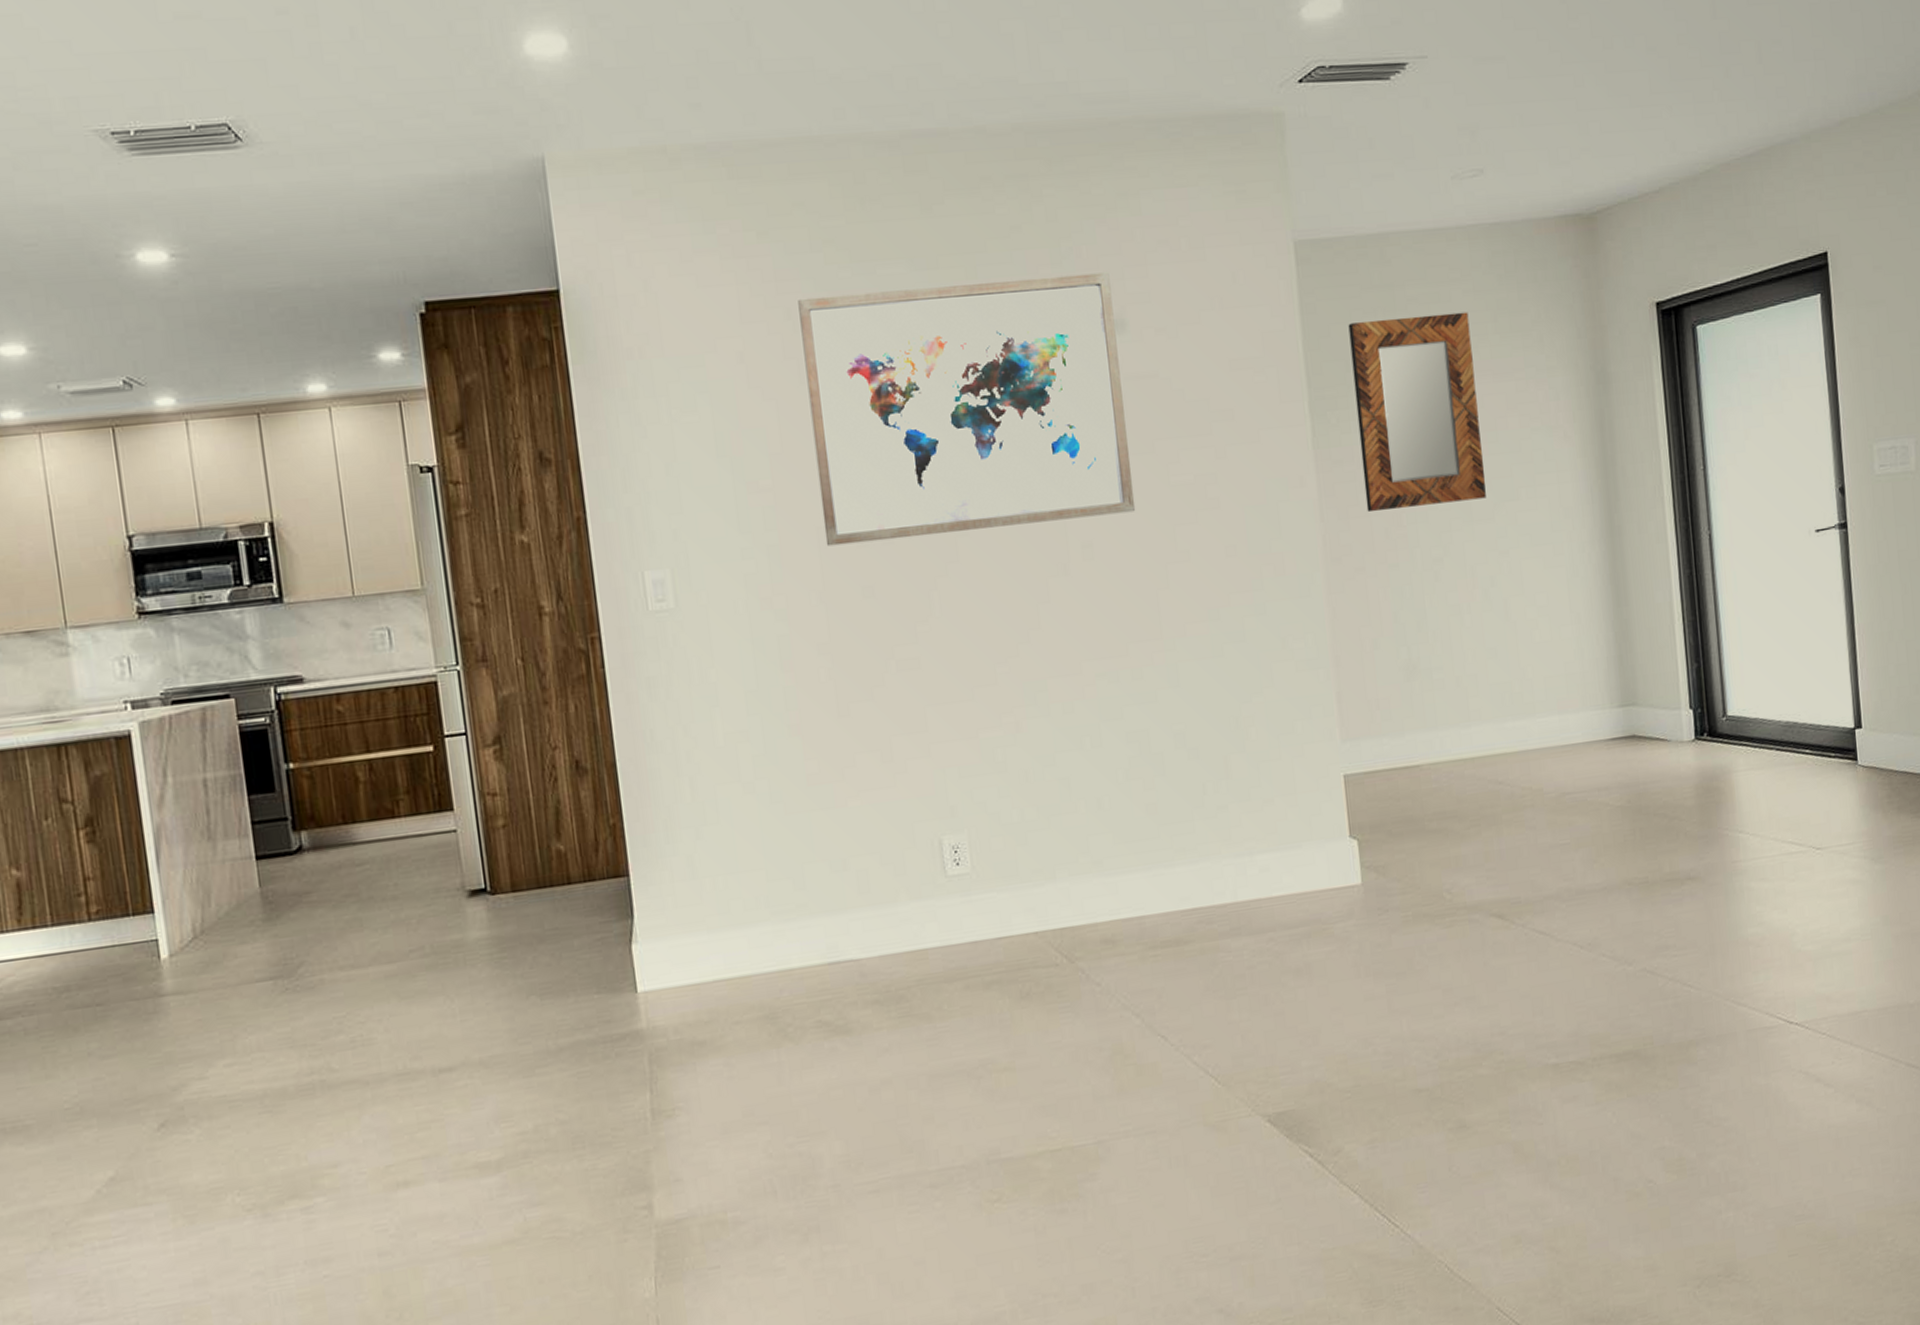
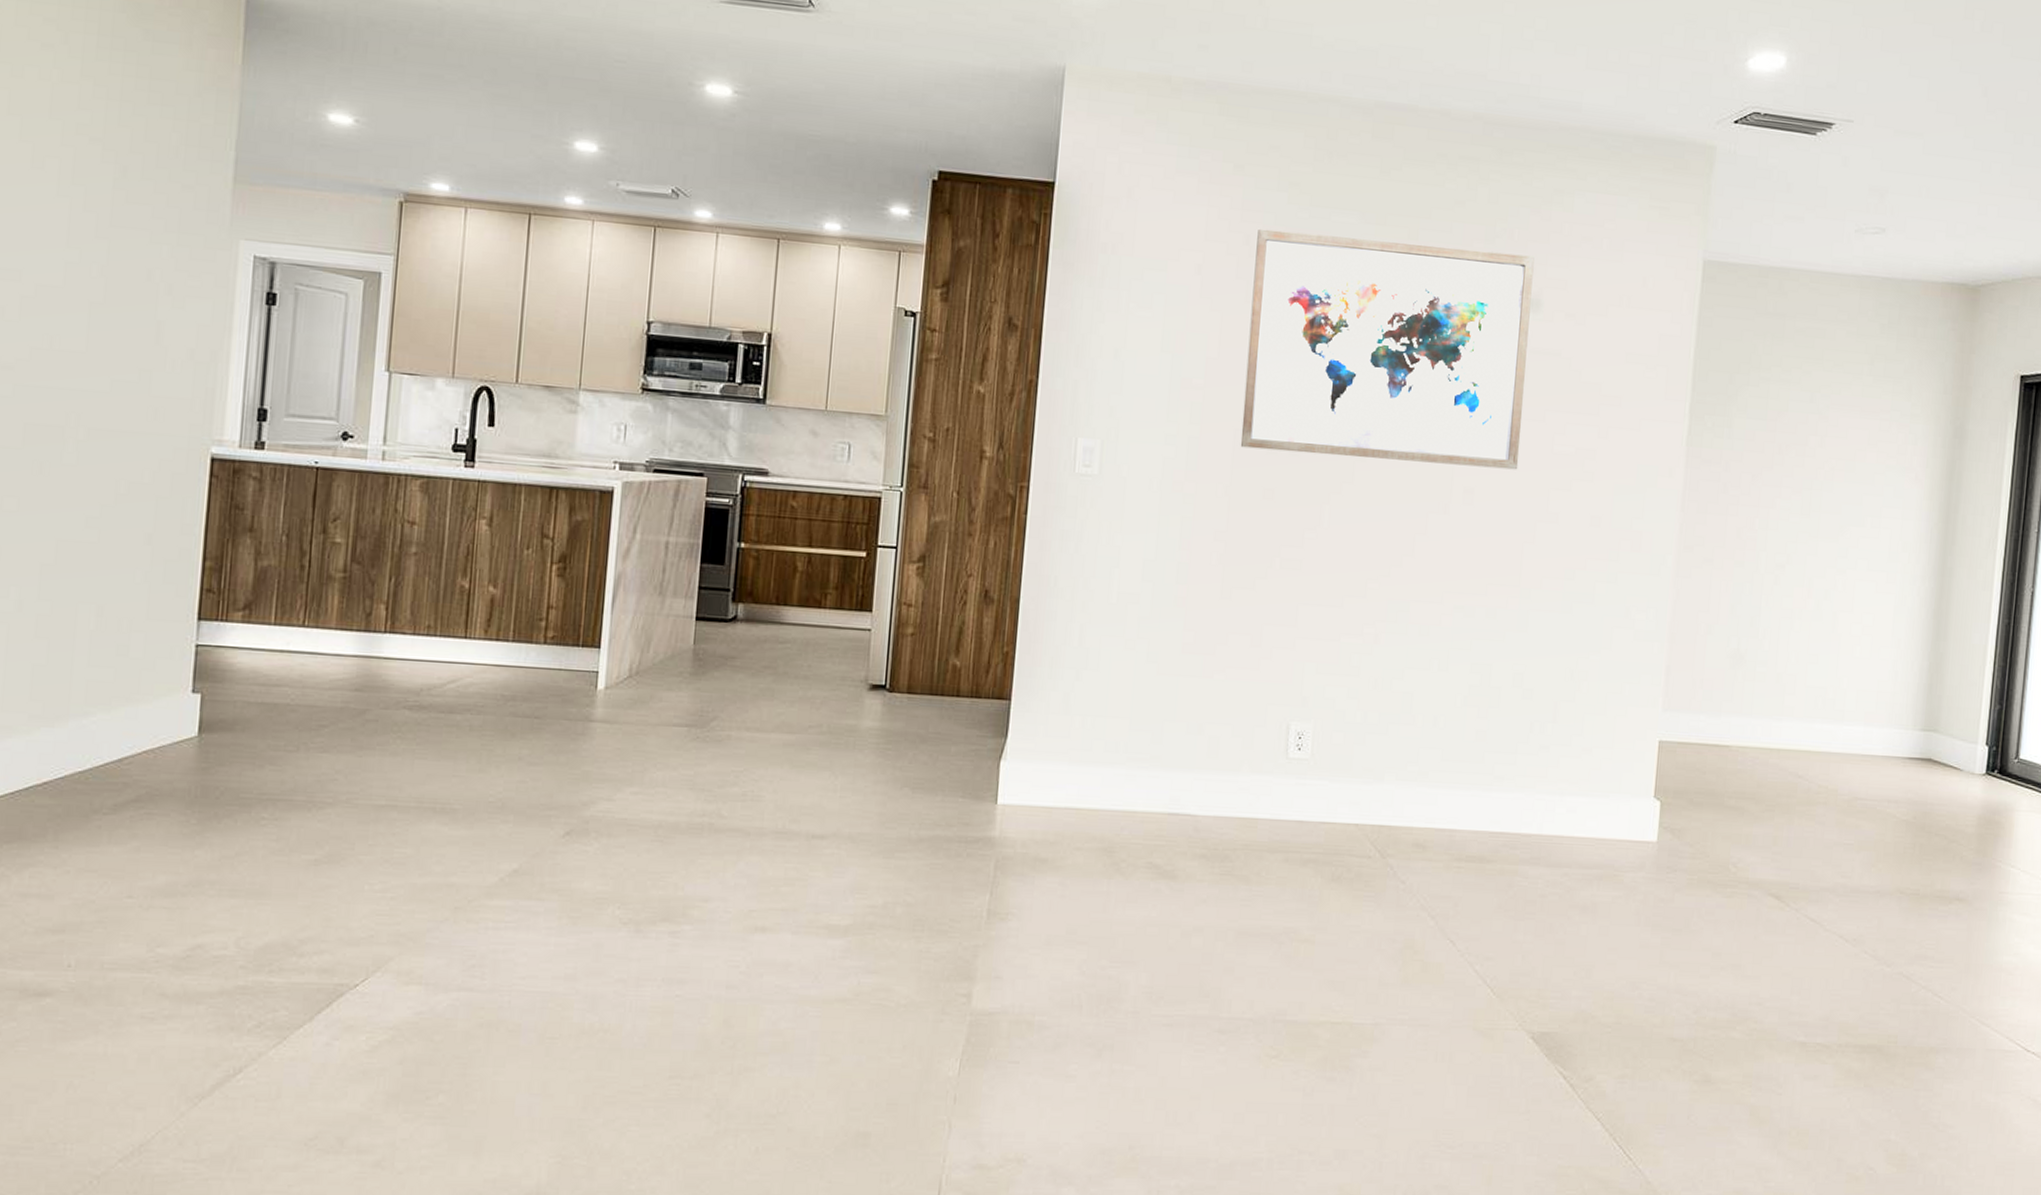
home mirror: present [1348,312,1486,513] -> none [1724,341,1848,520]

